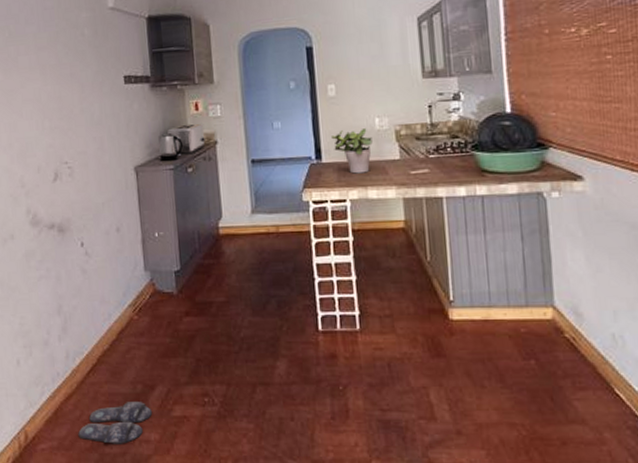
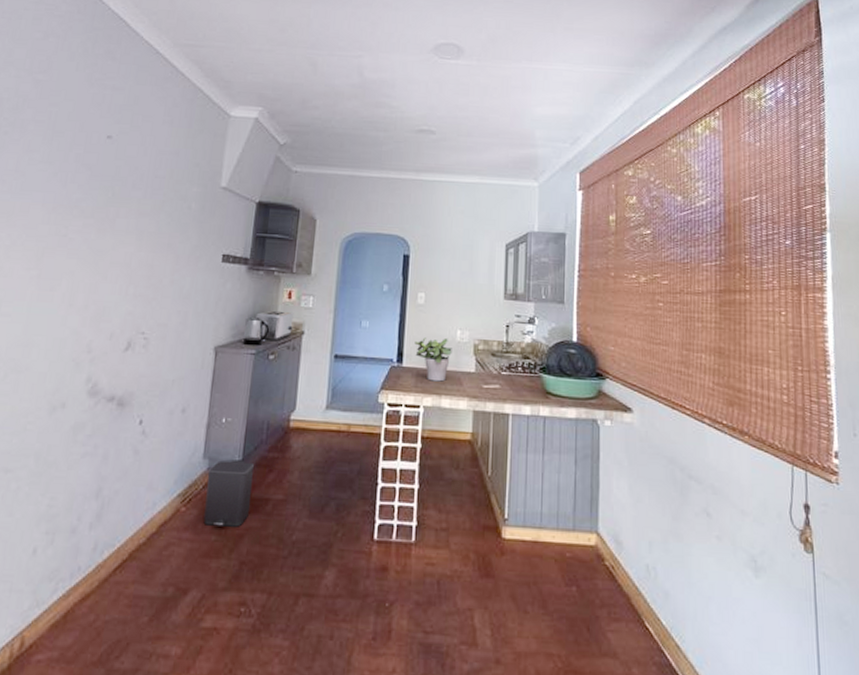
slippers: present [78,402,152,444] -> none [86,607,179,659]
pedal bin: none [152,269,197,330] -> present [203,460,254,527]

